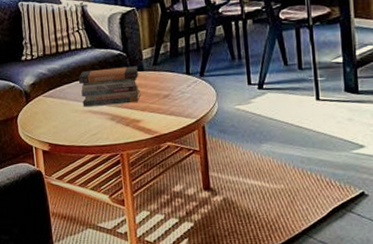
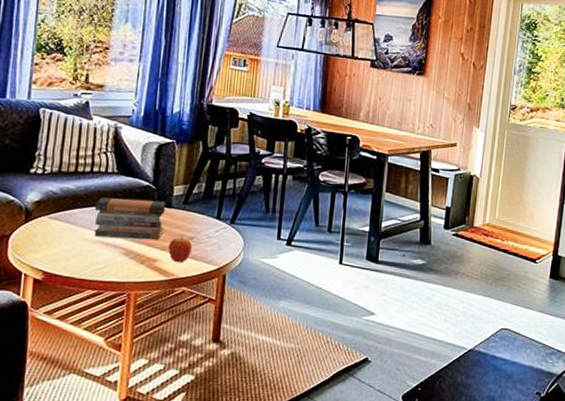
fruit: none [147,95,169,121] -> present [168,236,192,263]

